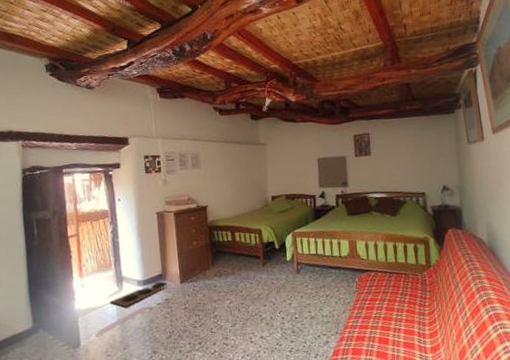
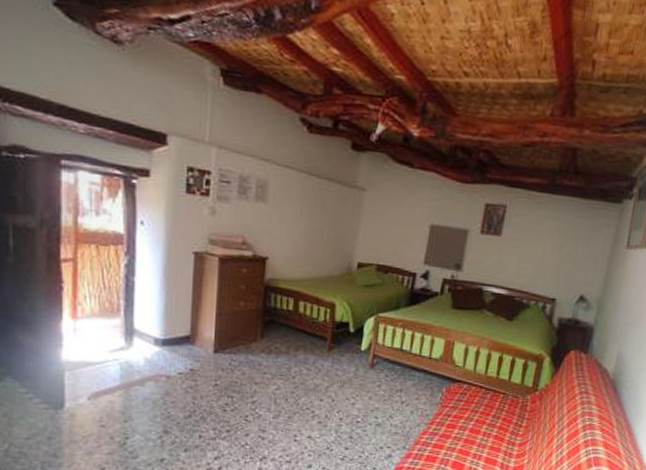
doormat: present [109,281,168,307] -> none [111,345,196,370]

